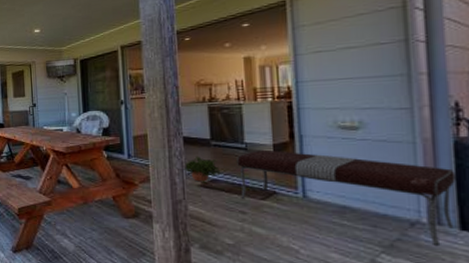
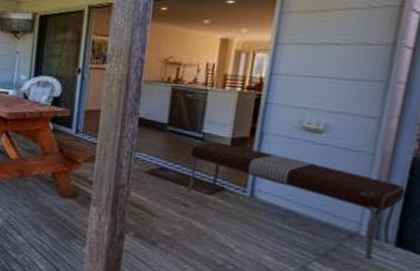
potted plant: present [183,156,221,183] -> none [133,140,172,170]

